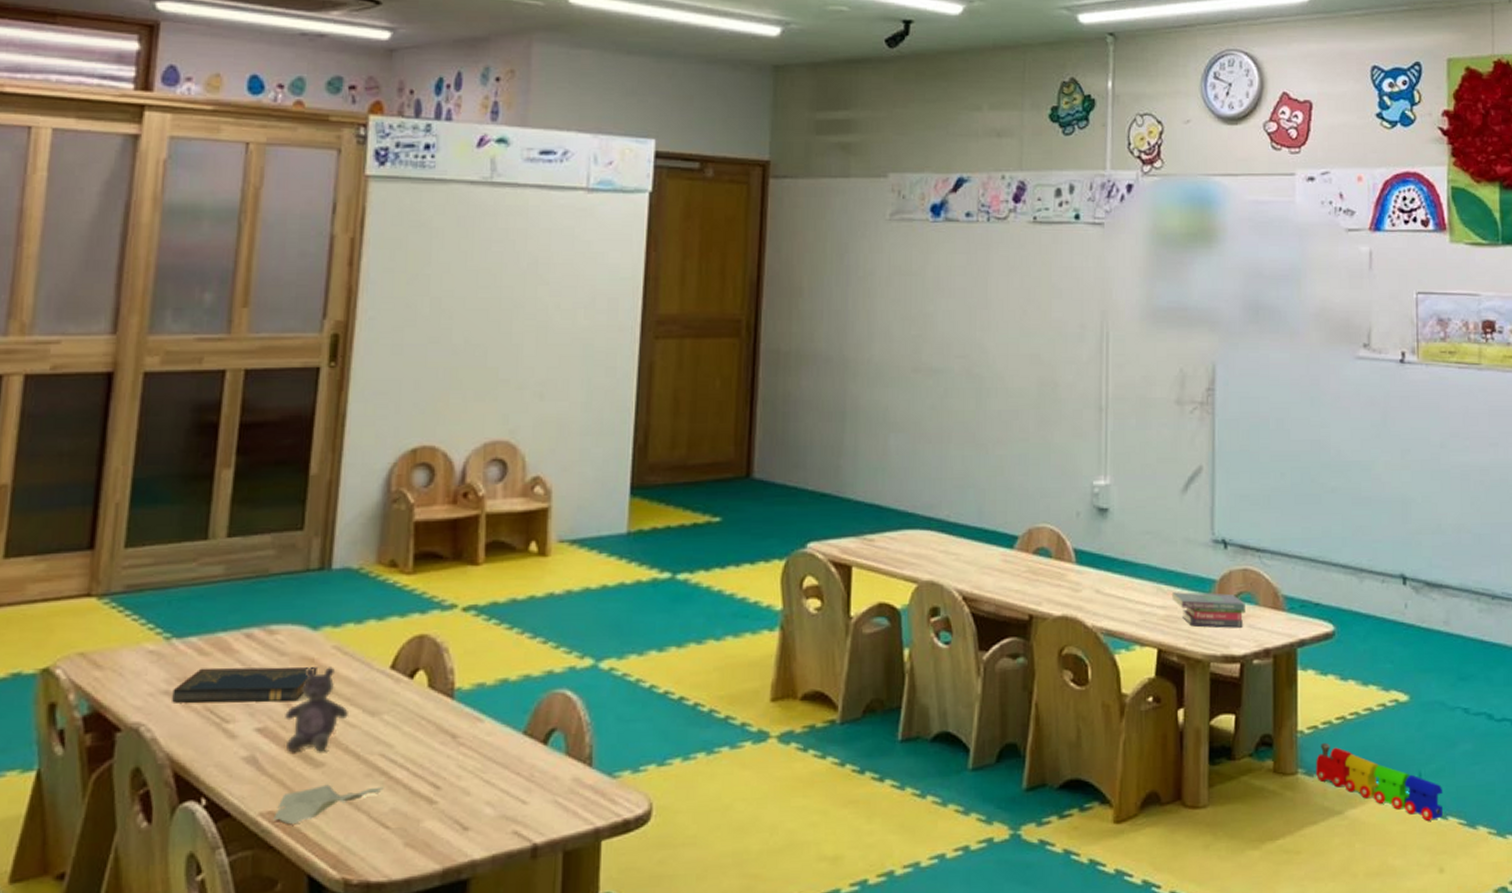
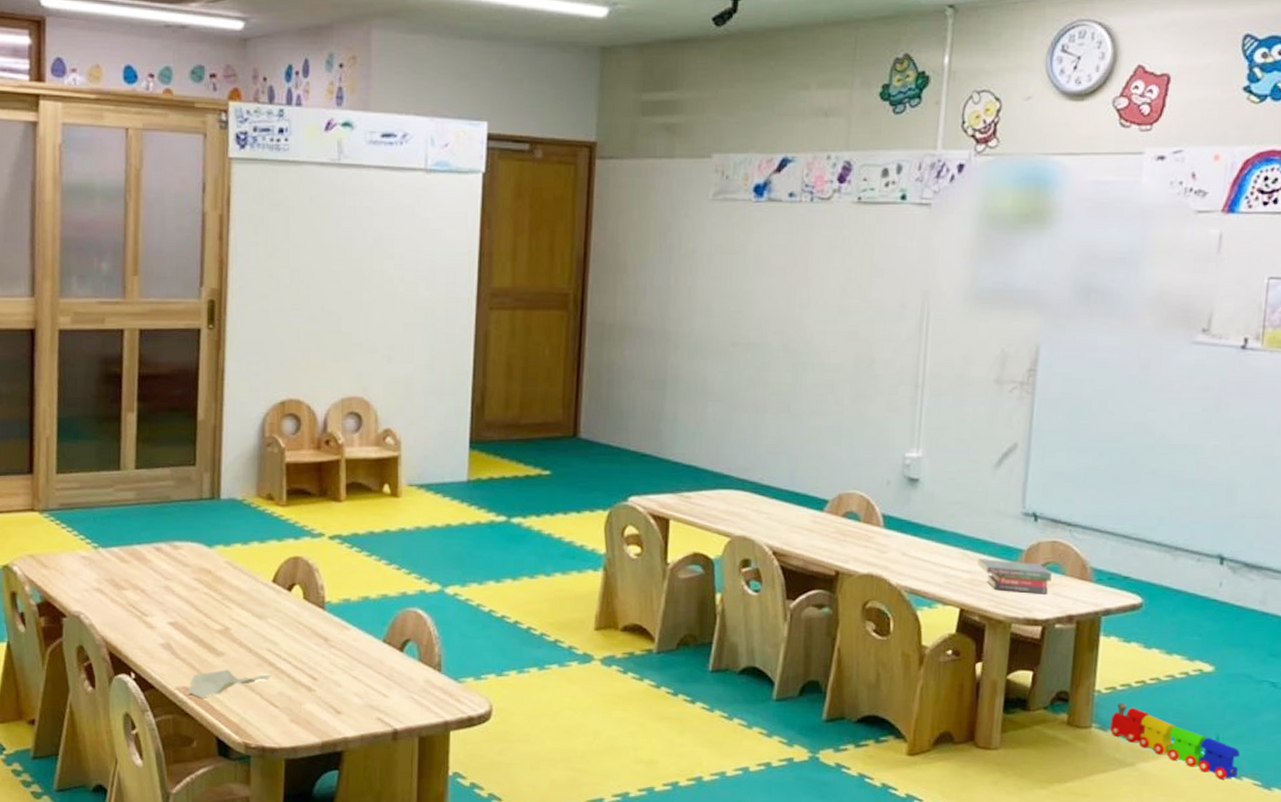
hardcover book: present [172,666,319,703] -> none [103,572,215,604]
stuffed animal: present [285,667,350,752] -> none [191,577,242,644]

